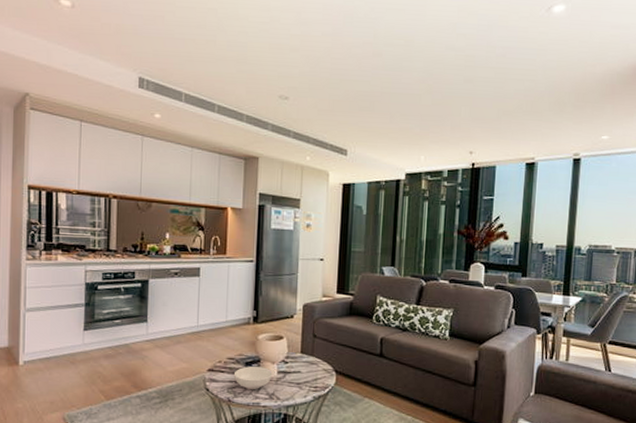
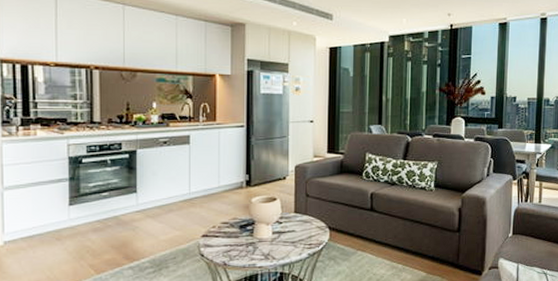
bowl: present [233,366,273,390] -> none [228,228,268,252]

